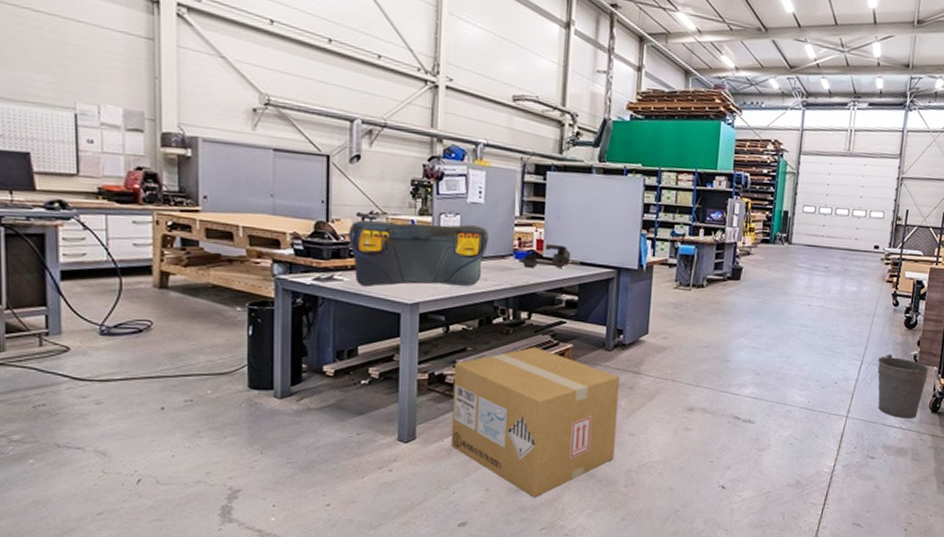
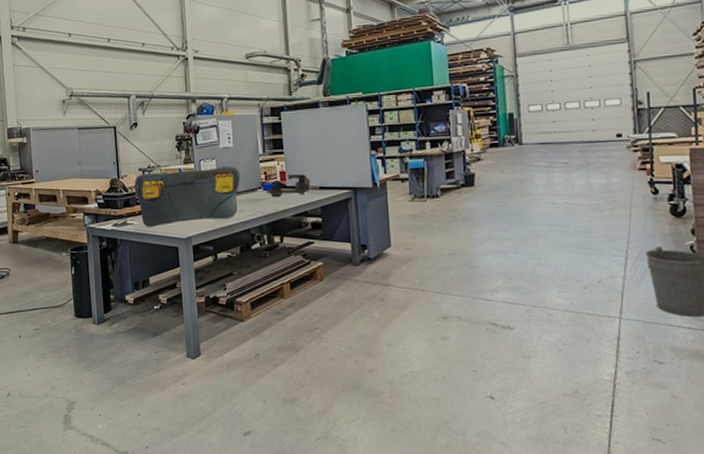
cardboard box: present [450,347,620,498] -> none [224,267,375,409]

